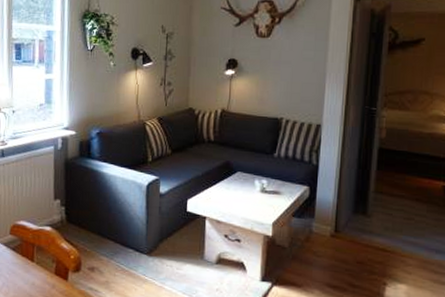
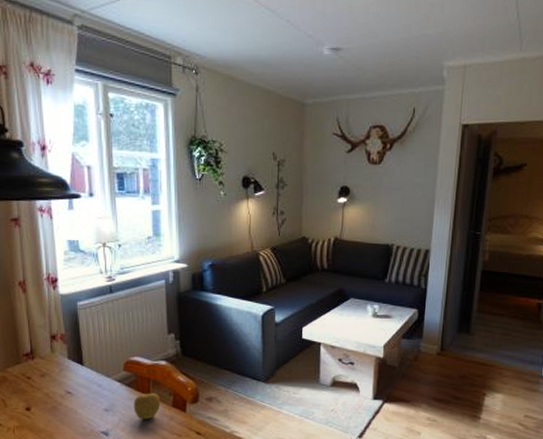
apple: none [17,258,44,286] -> present [133,393,161,420]

